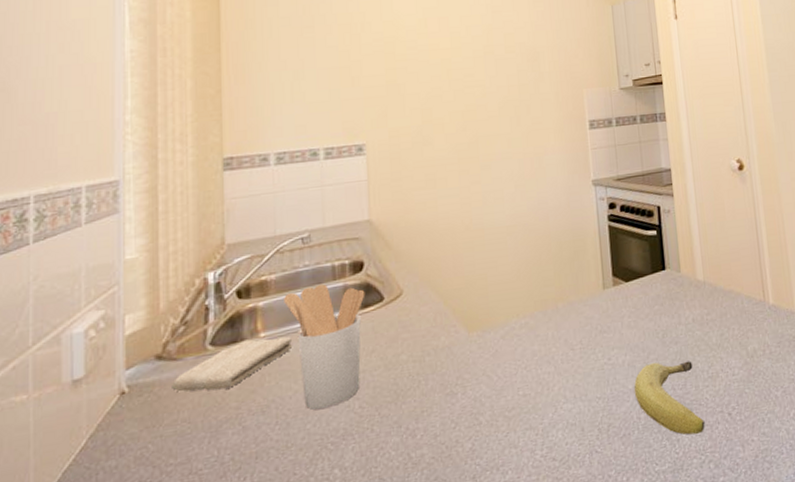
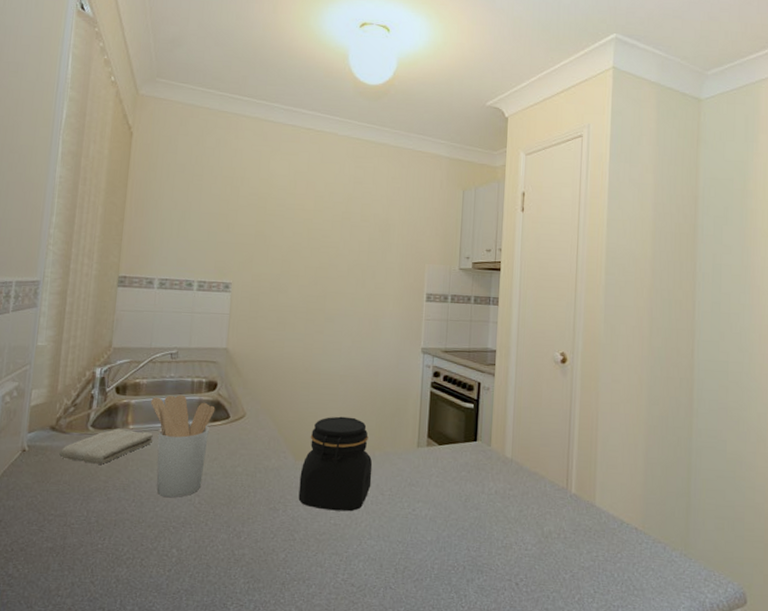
jar: none [476,270,559,383] -> present [298,416,373,512]
fruit: present [634,361,705,435] -> none [431,522,492,594]

